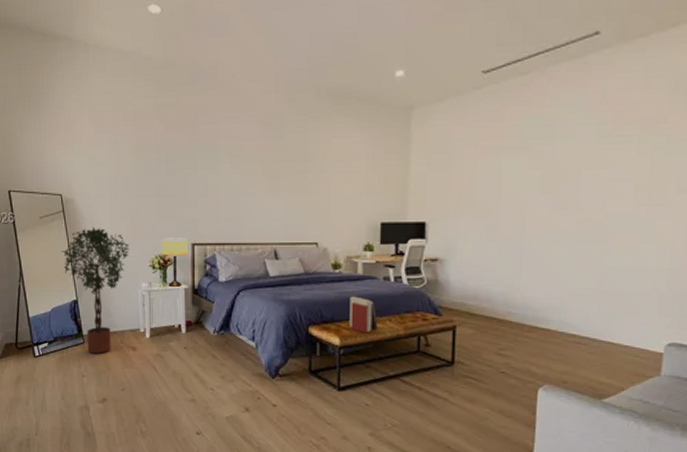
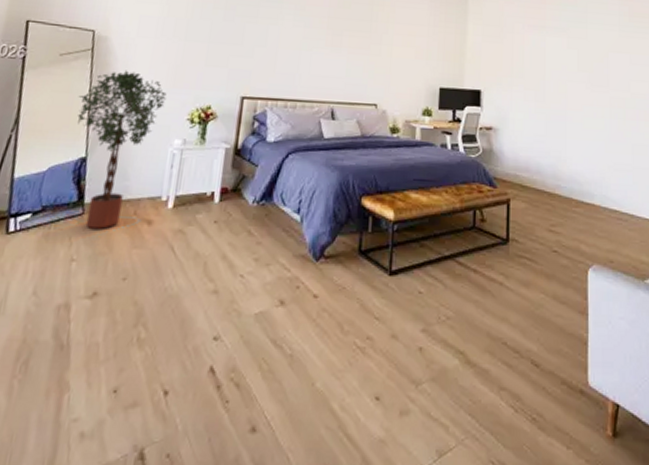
table lamp: present [161,238,188,287] -> none [203,88,237,146]
books: present [349,296,378,333] -> none [405,163,434,206]

